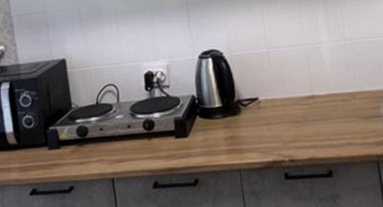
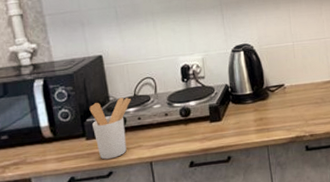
utensil holder: none [52,105,93,172] -> present [89,97,131,160]

